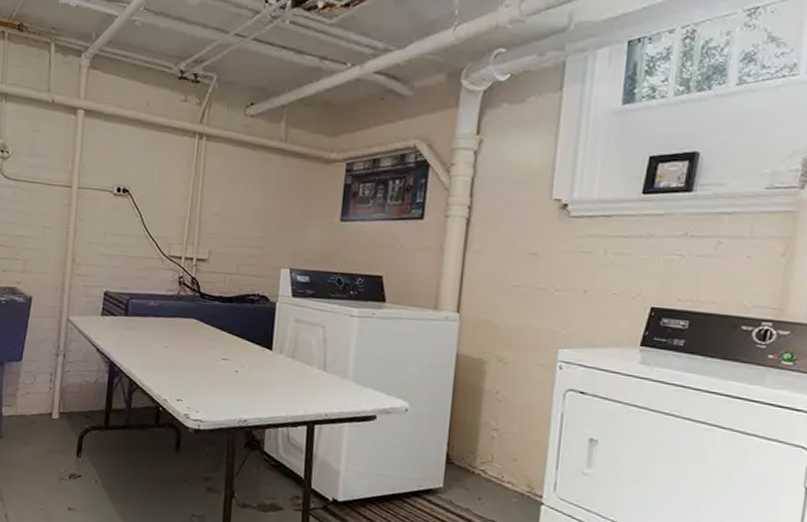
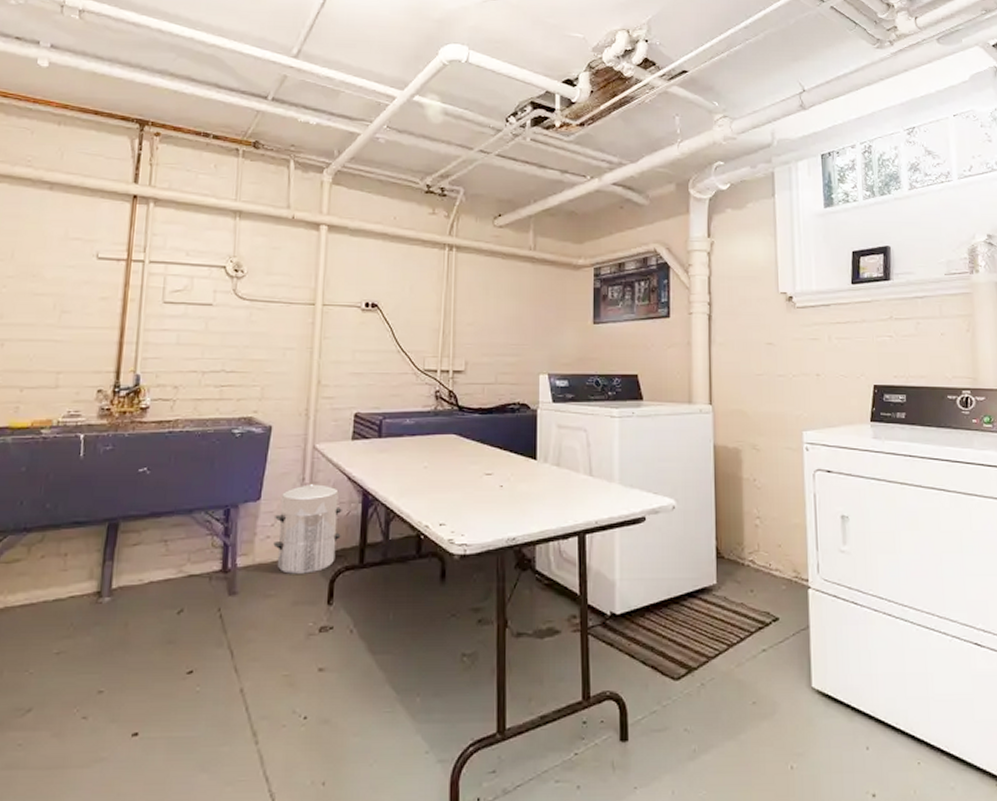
waste bin: none [32,349,91,429] -> present [273,481,342,574]

